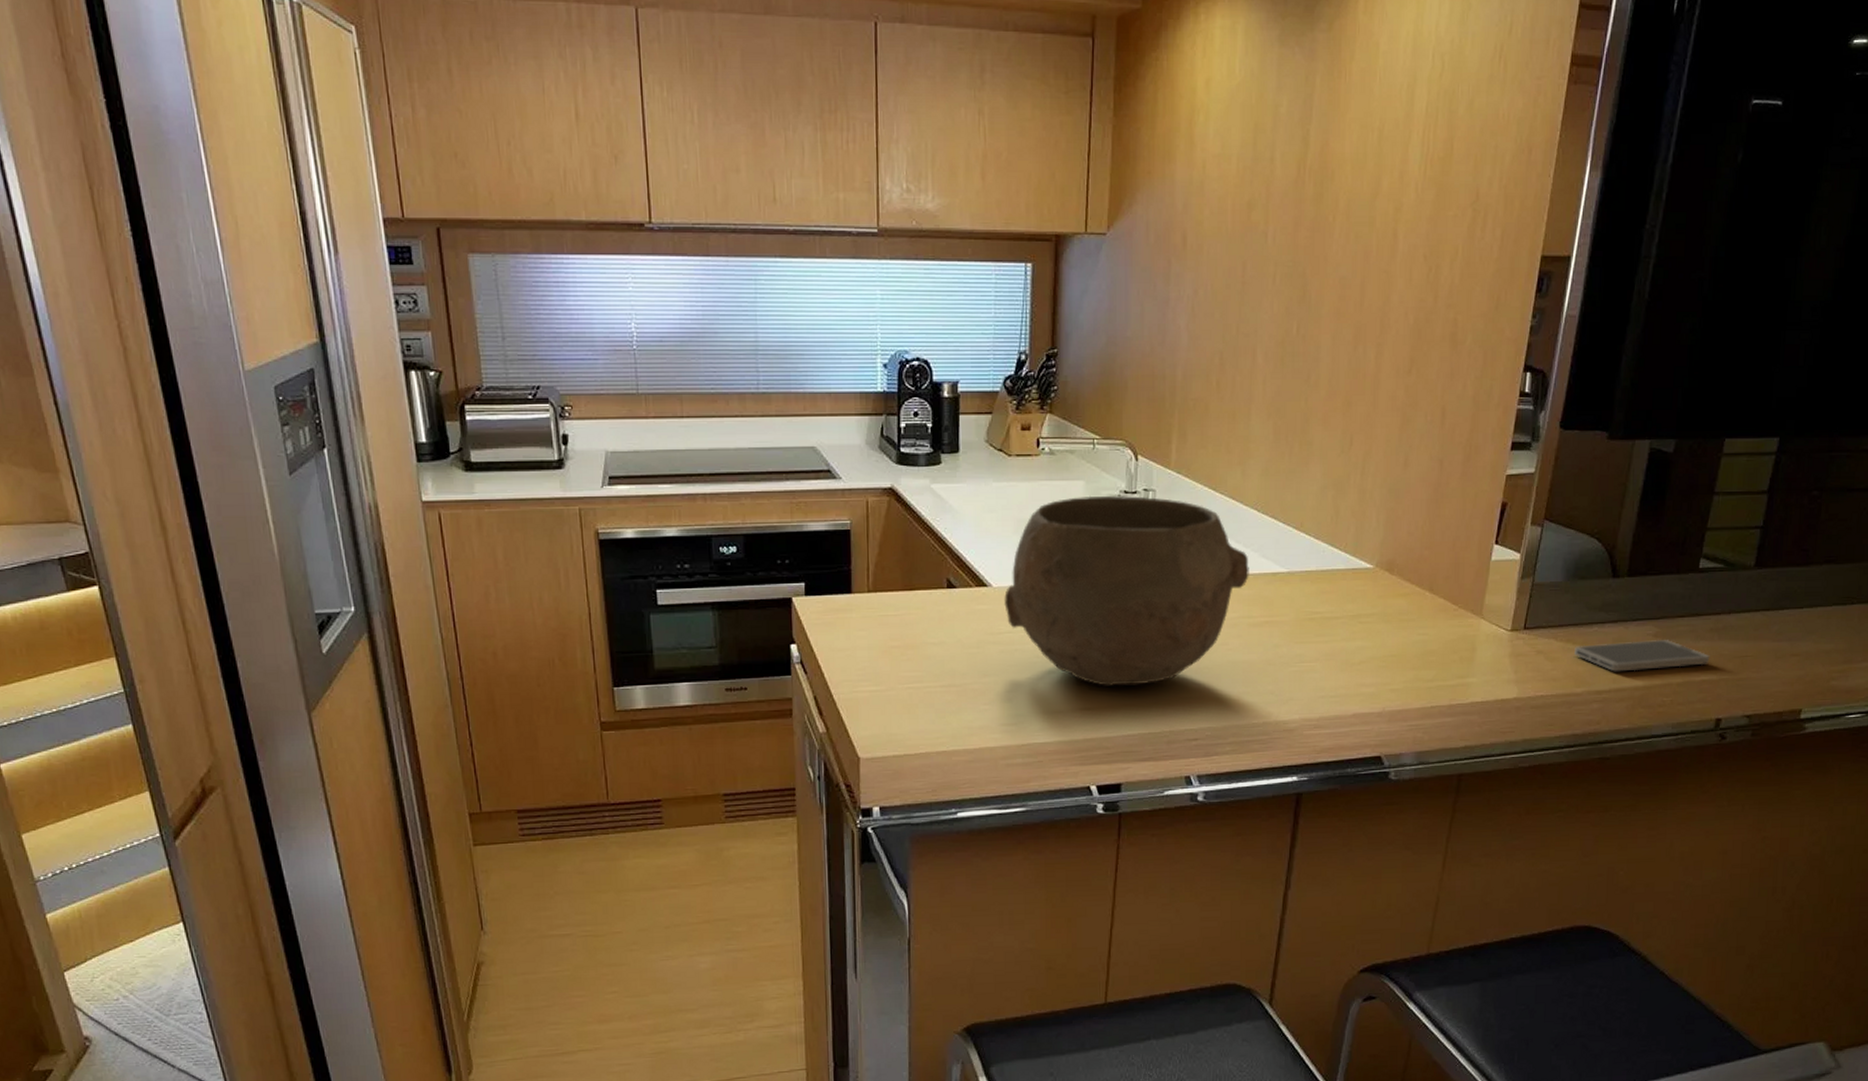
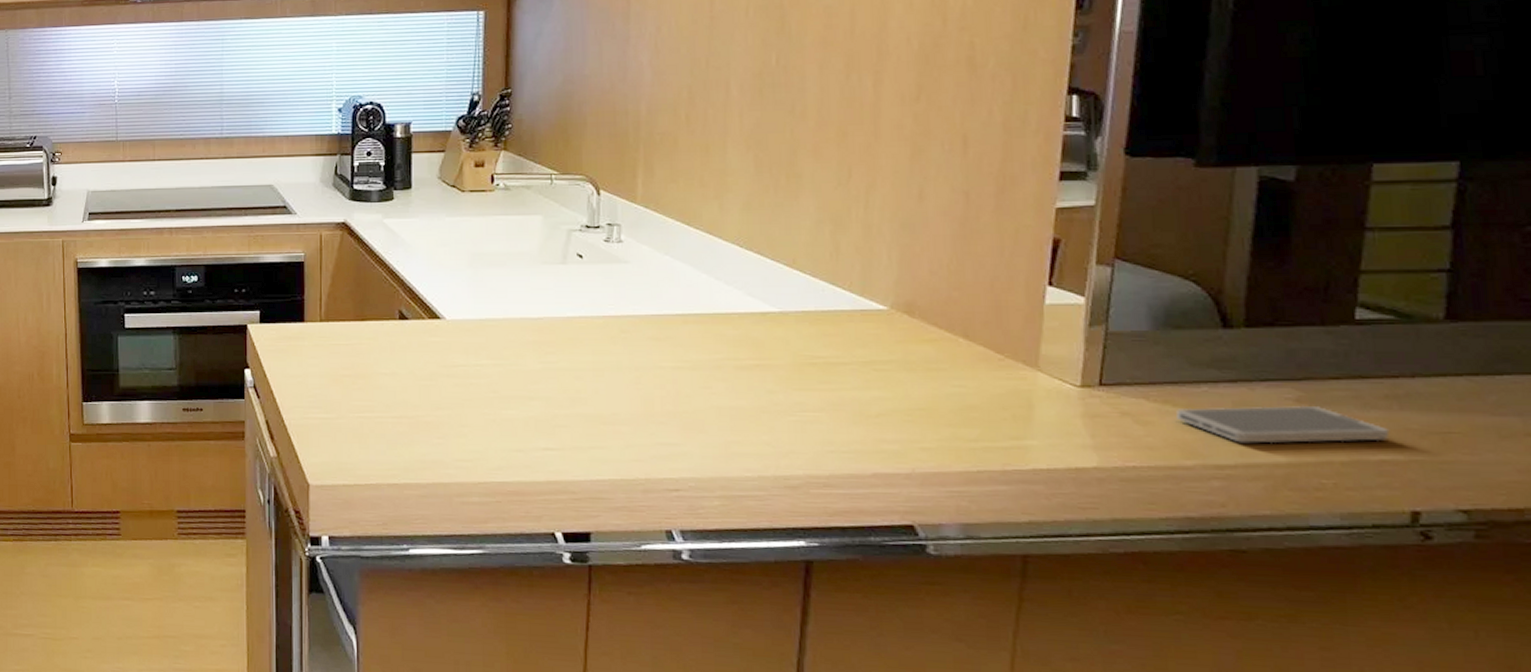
bowl: present [1004,495,1249,686] -> none [458,229,733,427]

